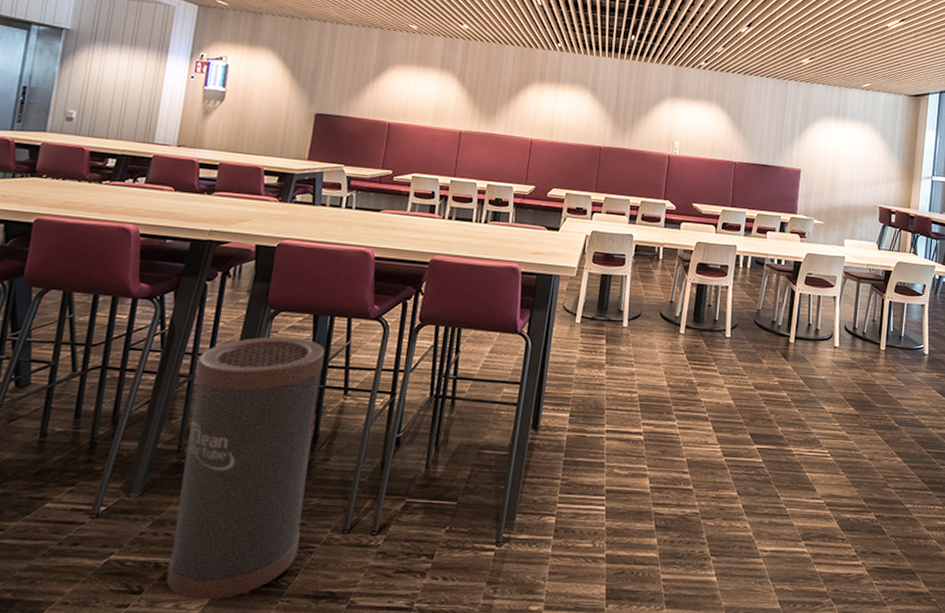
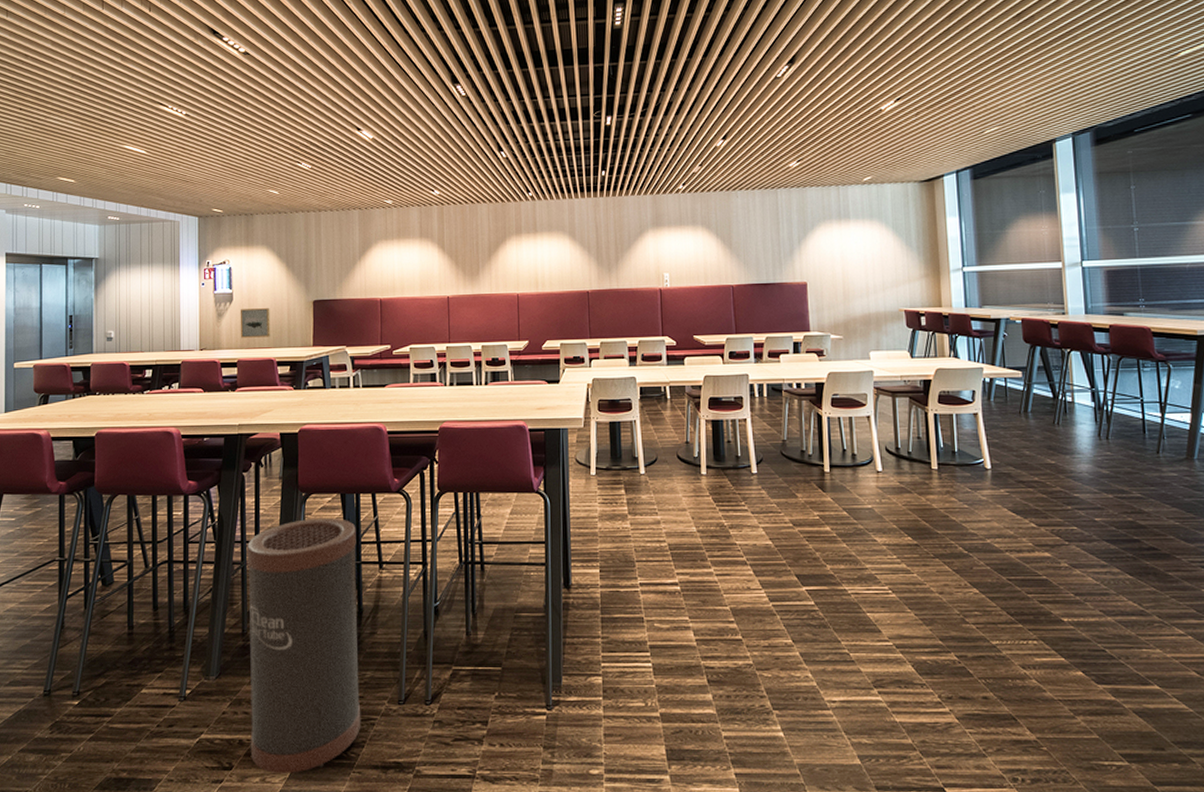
wall art: none [227,110,266,144] -> present [240,308,271,338]

